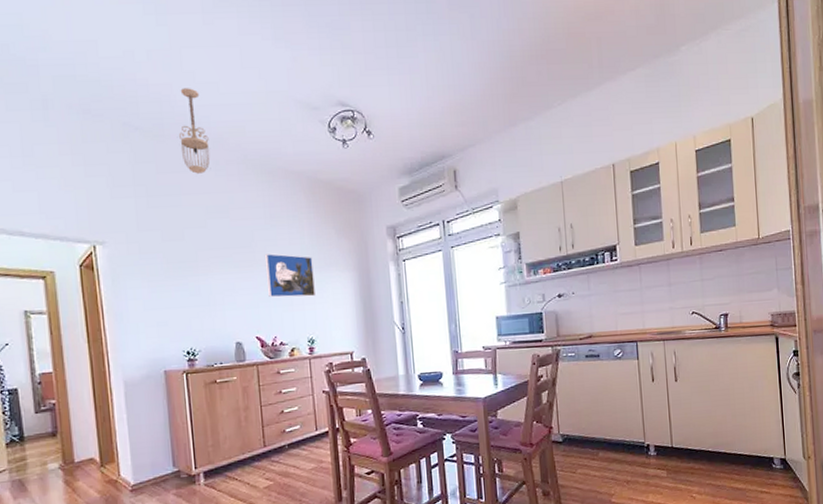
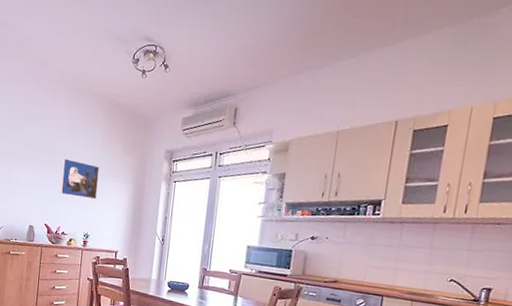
ceiling light fixture: present [179,88,210,174] -> none [15,15,38,87]

